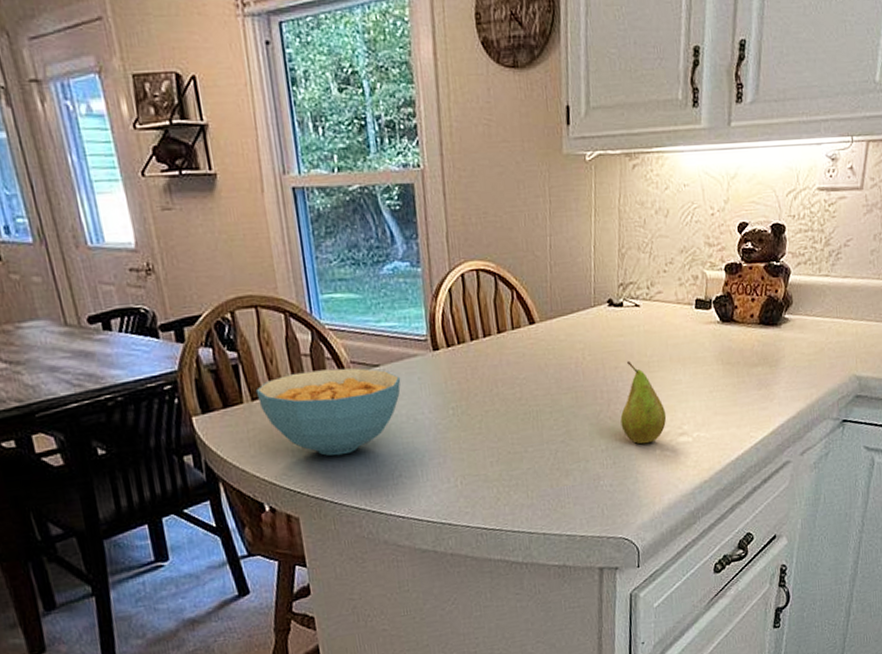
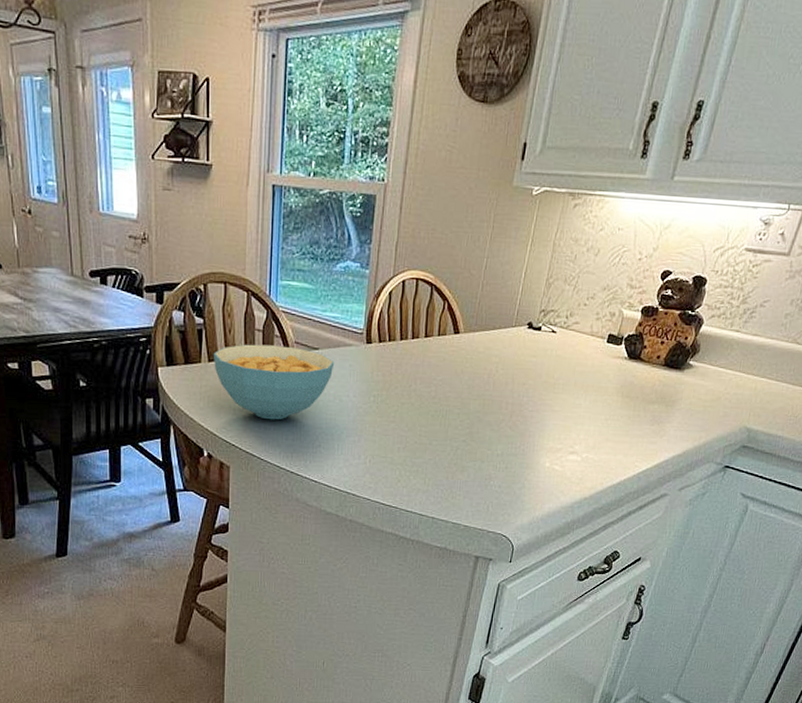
fruit: present [620,360,667,445] -> none [518,379,562,456]

